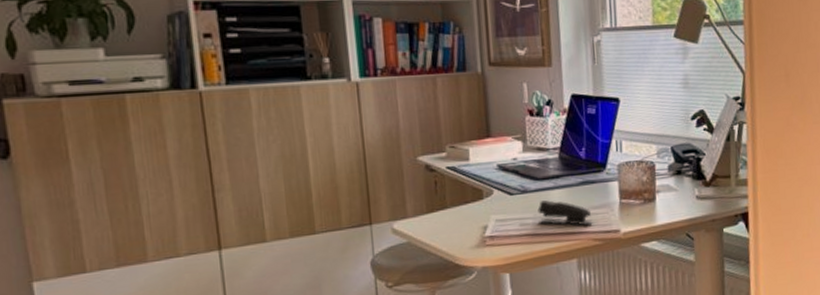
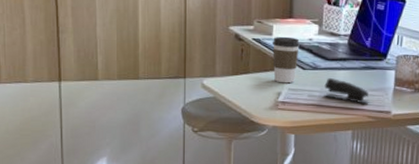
coffee cup: none [469,159,503,215] -> present [272,36,300,84]

